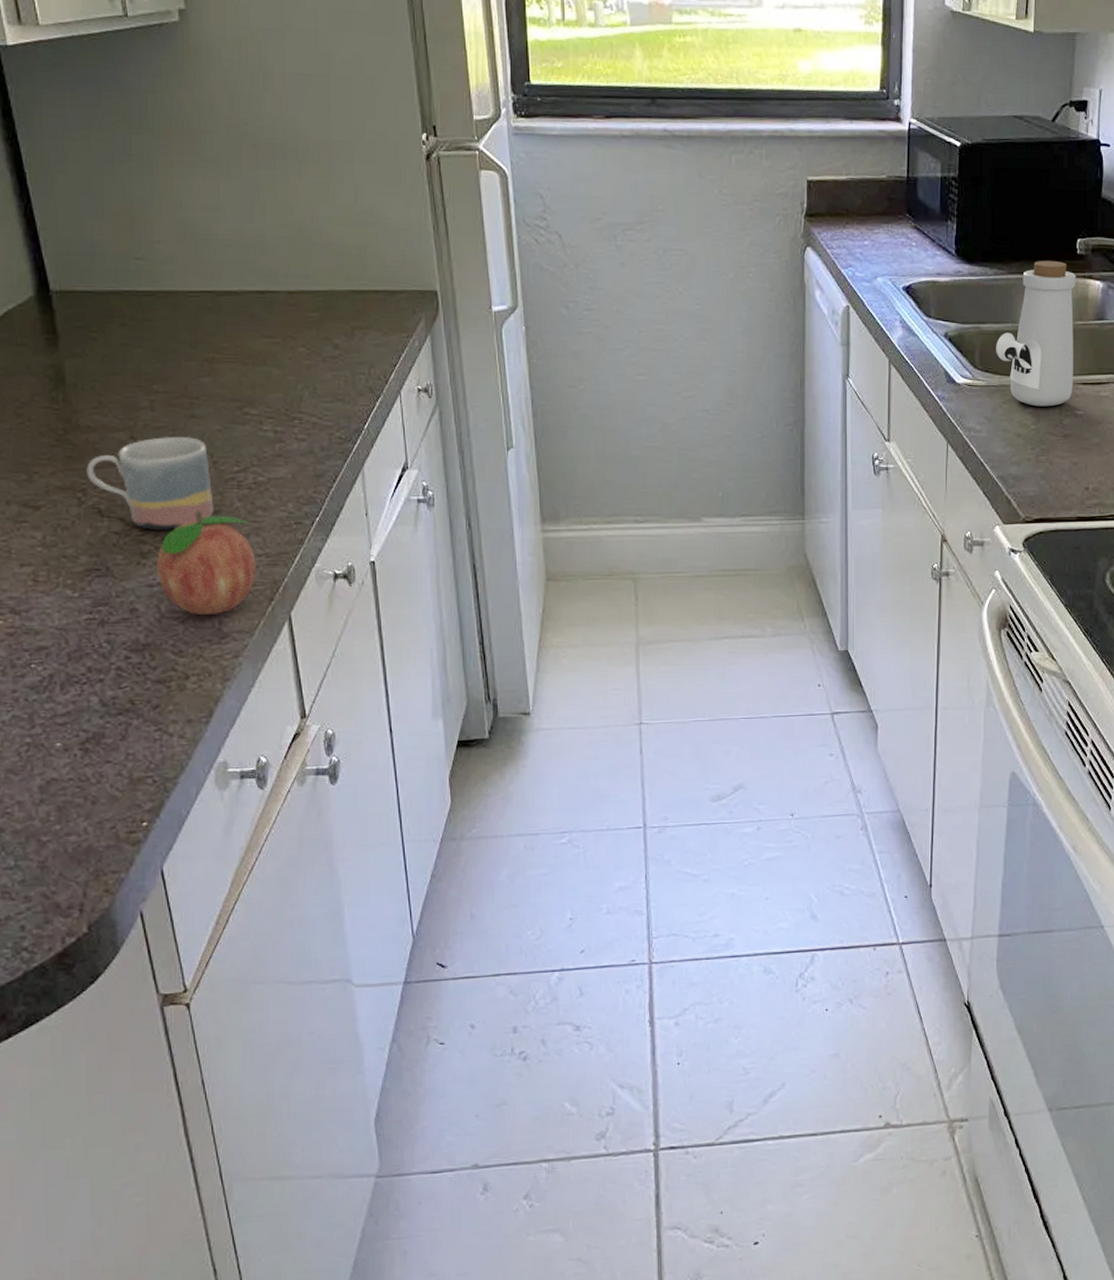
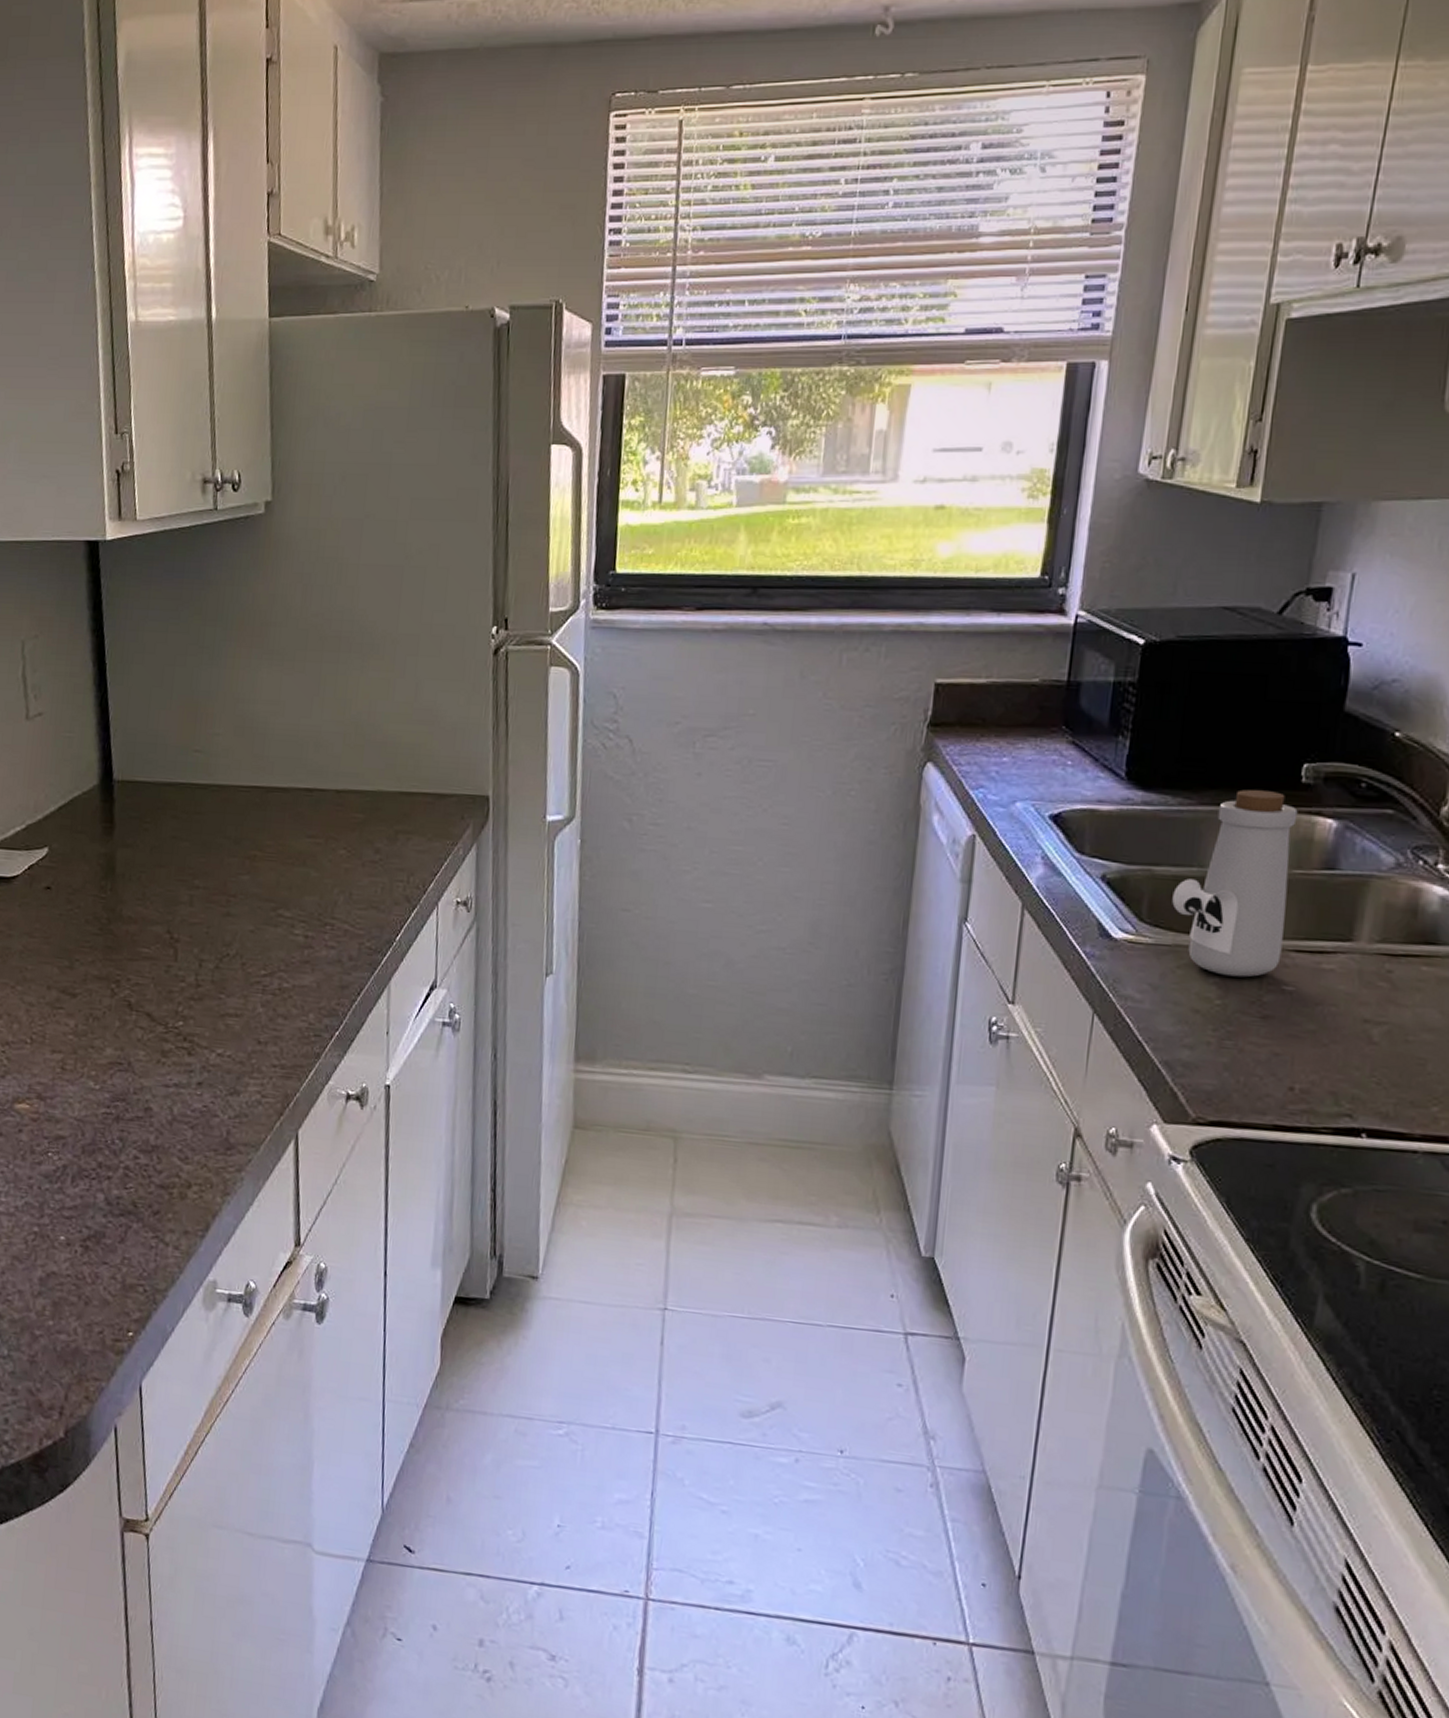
mug: present [86,437,214,530] -> none [122,933,238,1030]
fruit: present [156,509,256,615] -> none [174,1011,271,1123]

